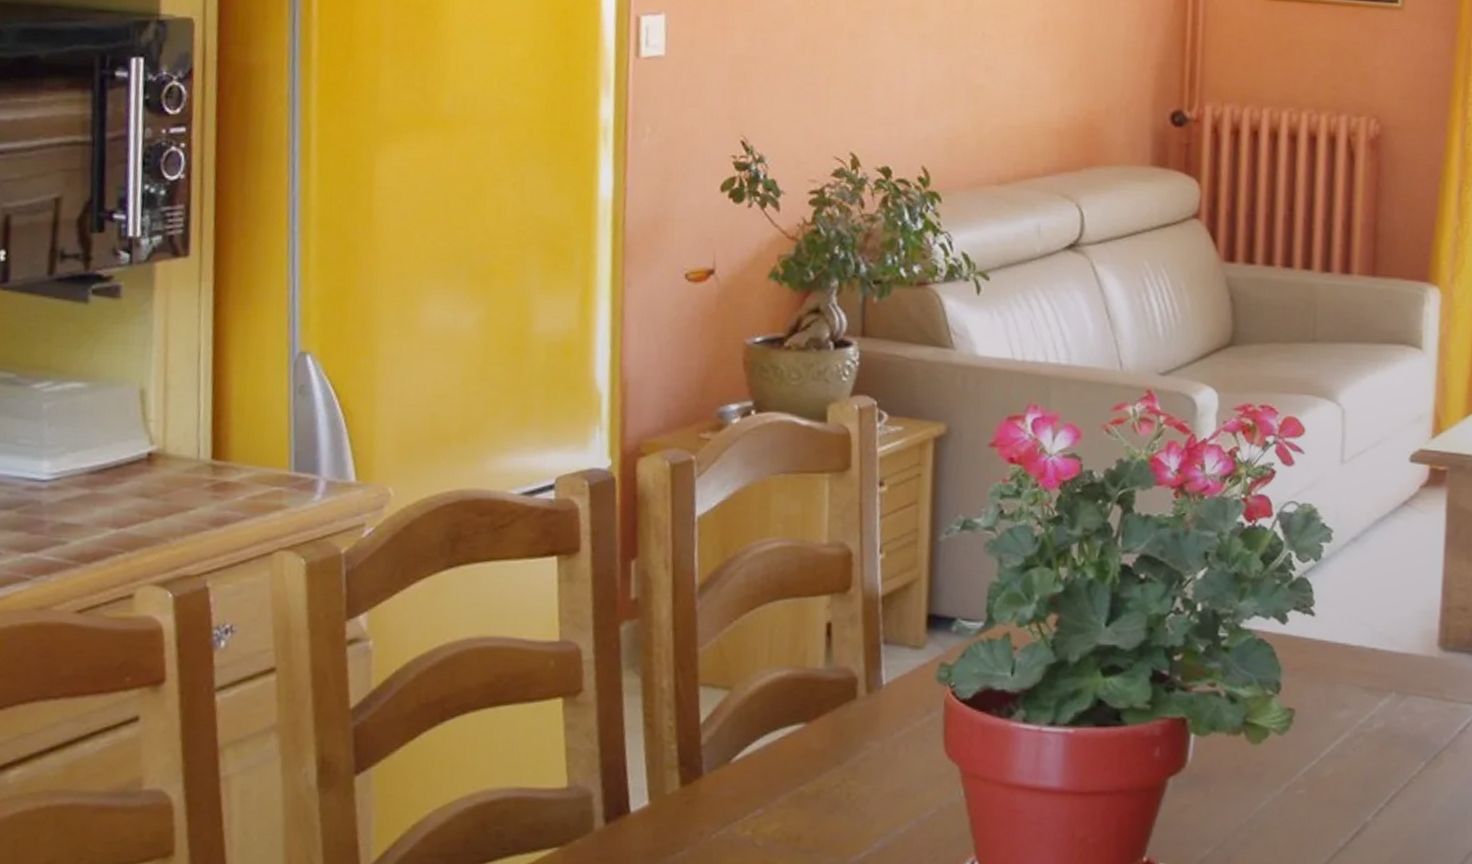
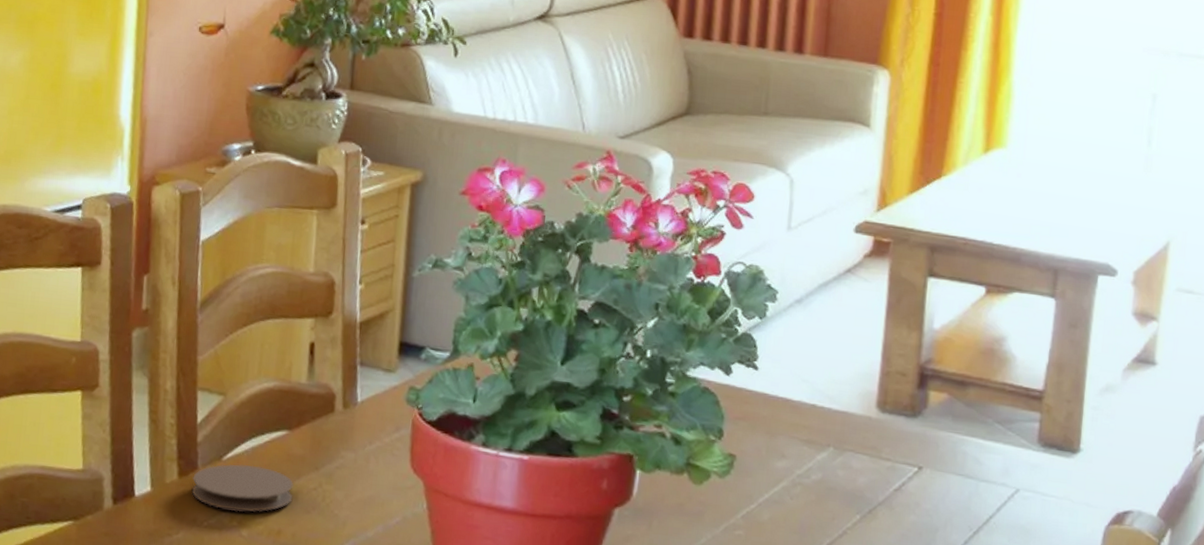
coaster: none [696,765,813,820] -> present [191,464,293,512]

